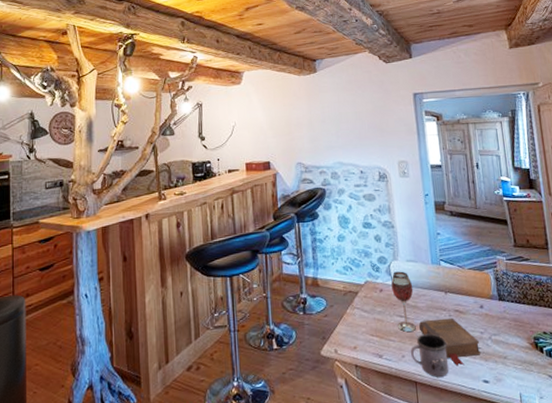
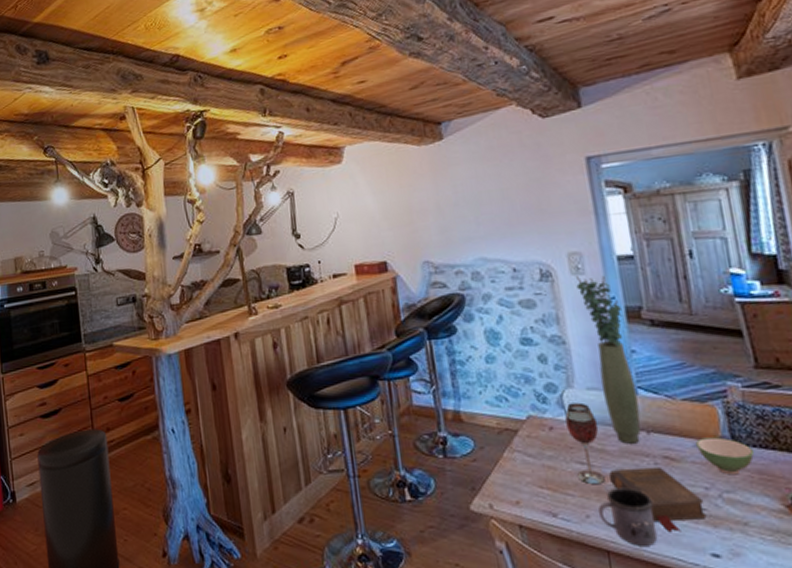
vase: none [402,178,441,301] -> present [575,275,641,444]
bowl: none [475,295,512,323] -> present [694,437,755,476]

